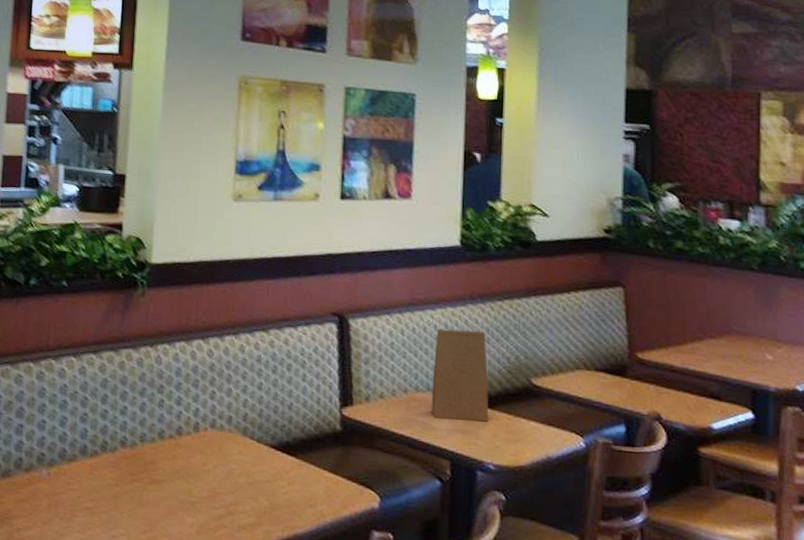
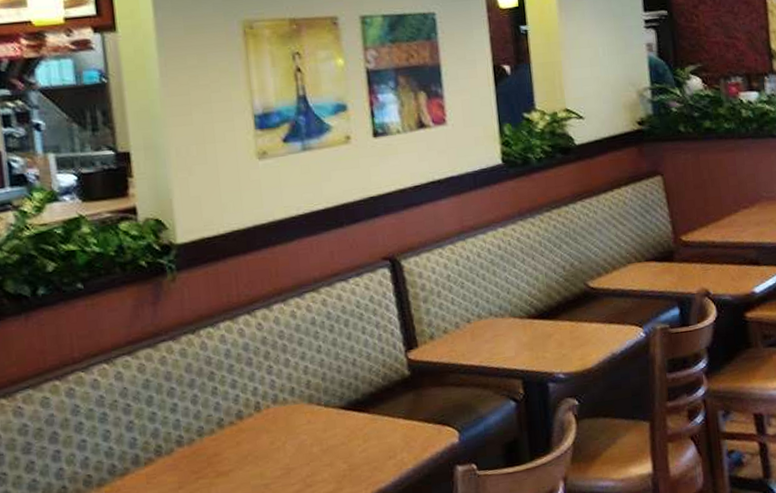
paper bag: present [431,328,489,422] -> none [491,245,553,342]

